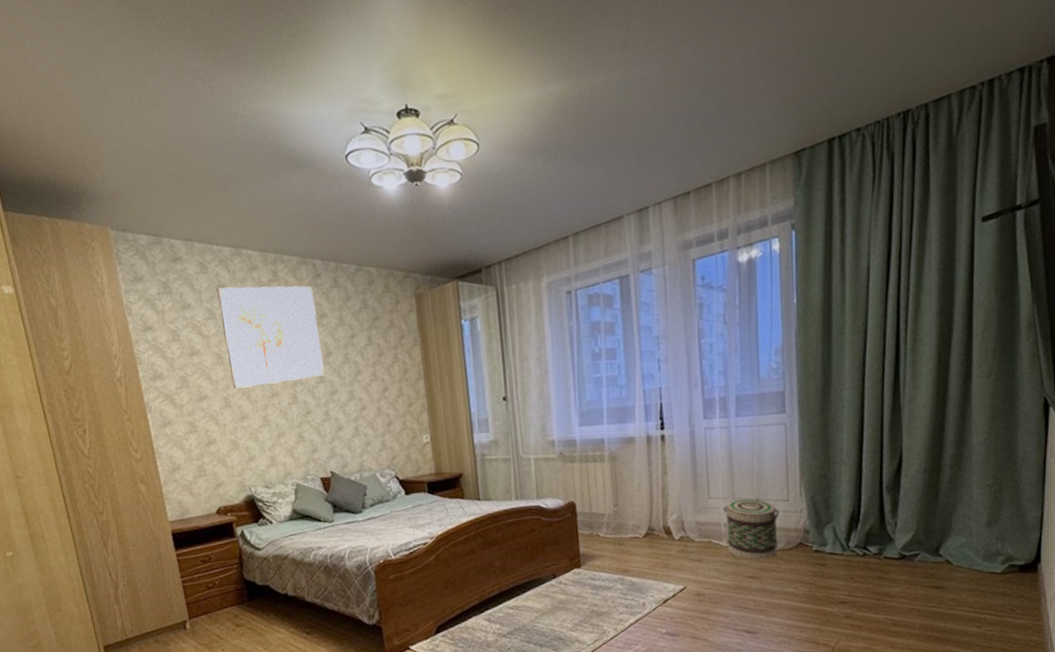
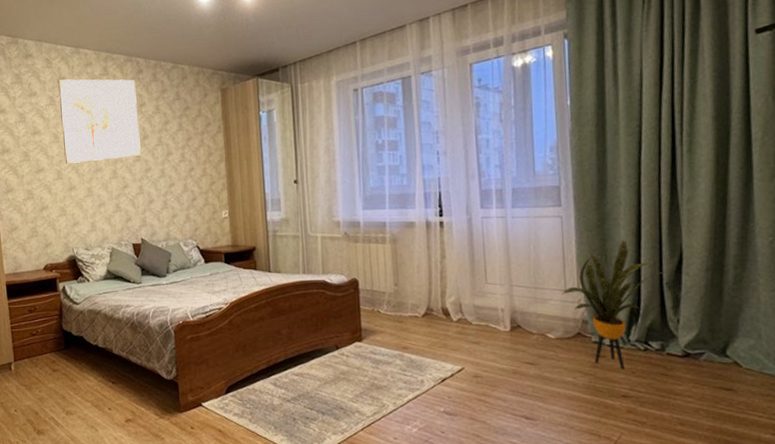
basket: present [724,498,780,560] -> none [501,286,557,346]
house plant: none [784,444,887,577] -> present [562,239,667,370]

